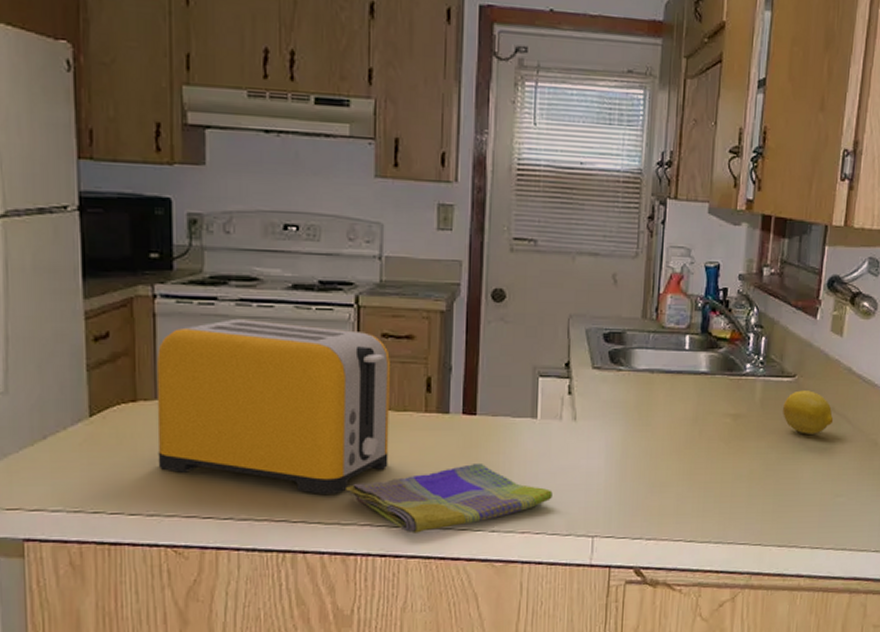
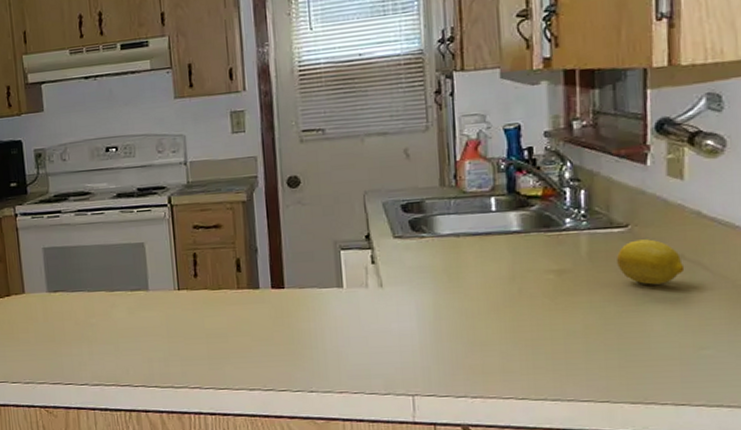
toaster: present [156,318,390,494] -> none [21,225,210,363]
dish towel: present [346,462,553,533] -> none [176,330,367,395]

